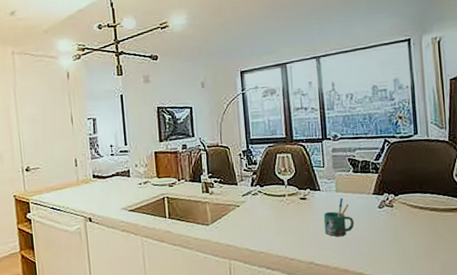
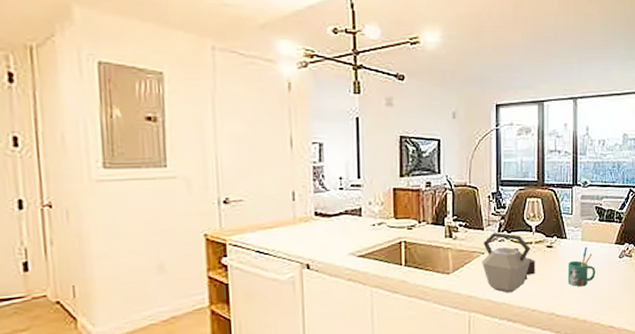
kettle: none [237,187,291,243] -> present [482,232,535,293]

